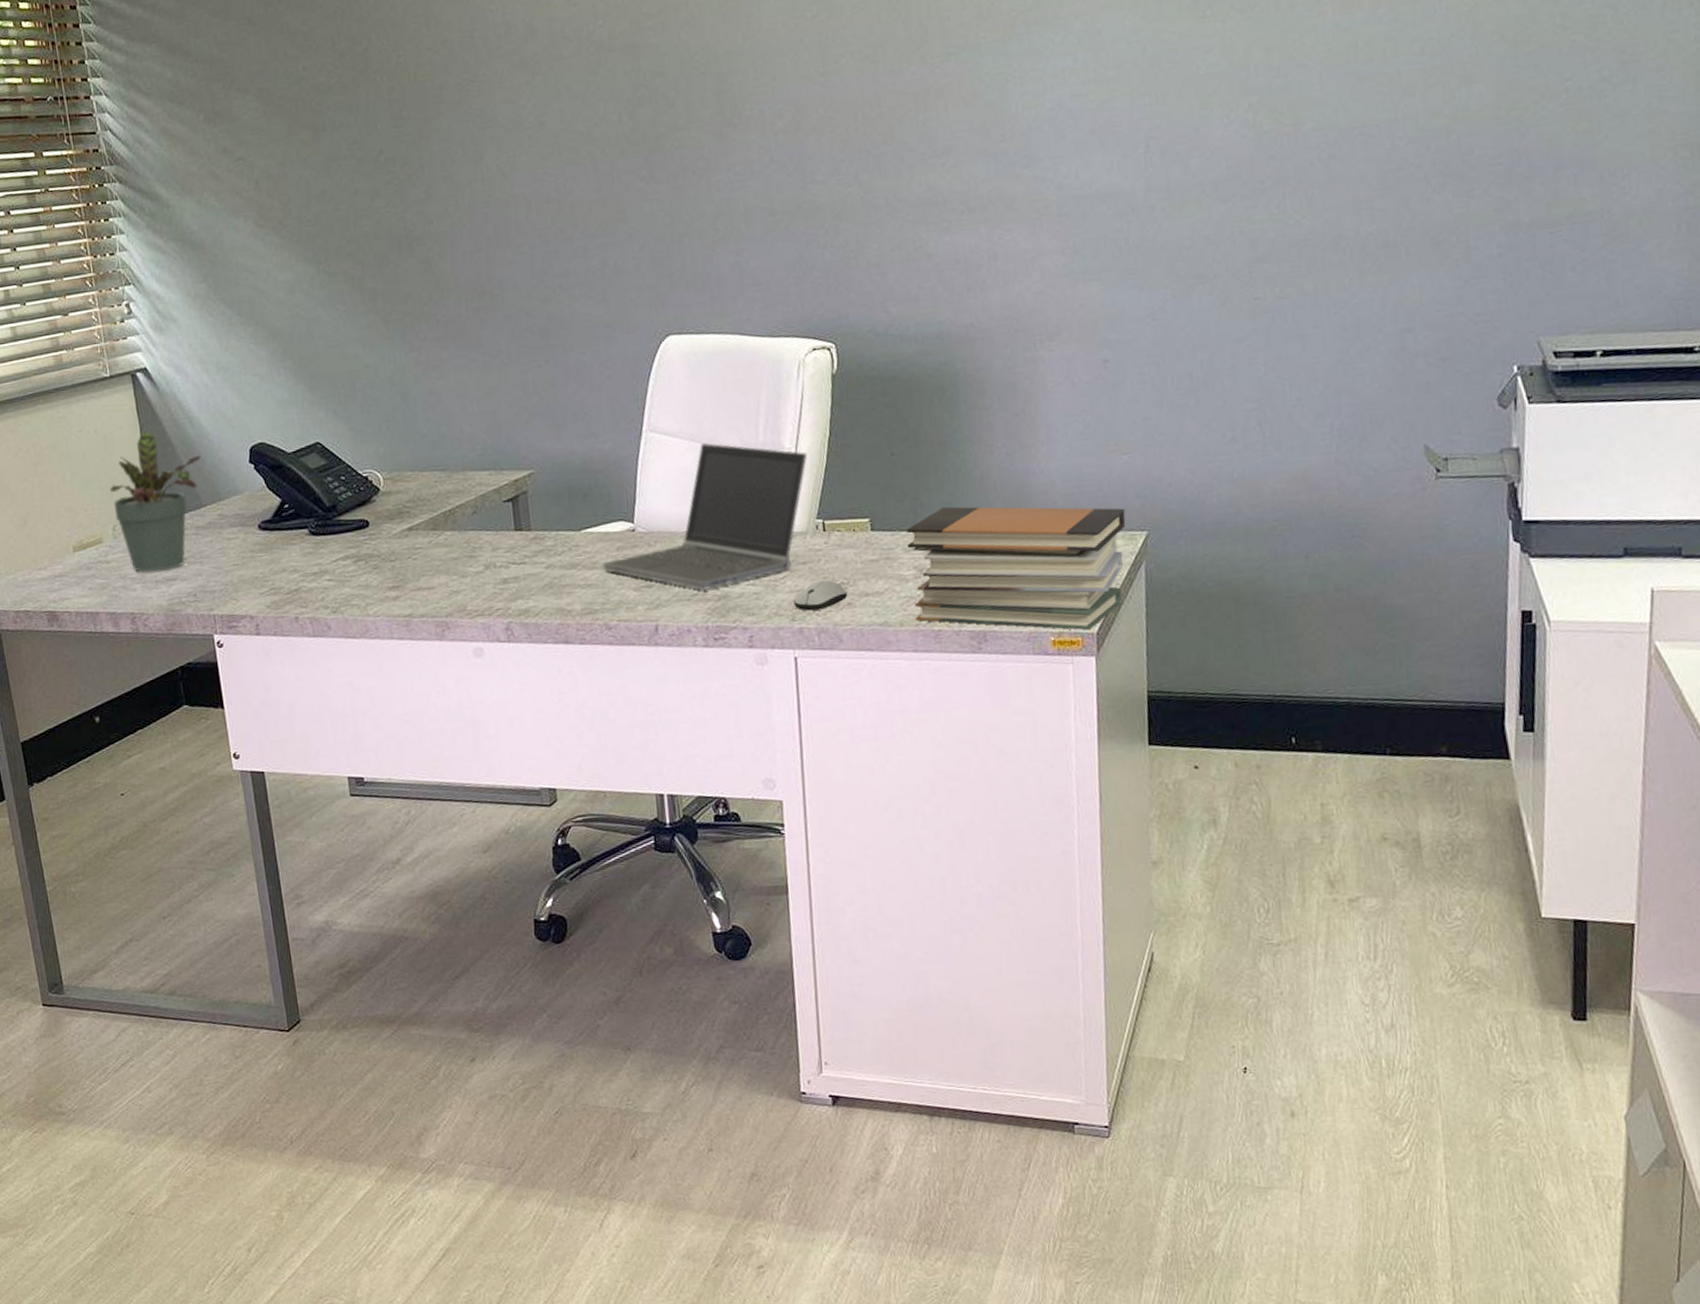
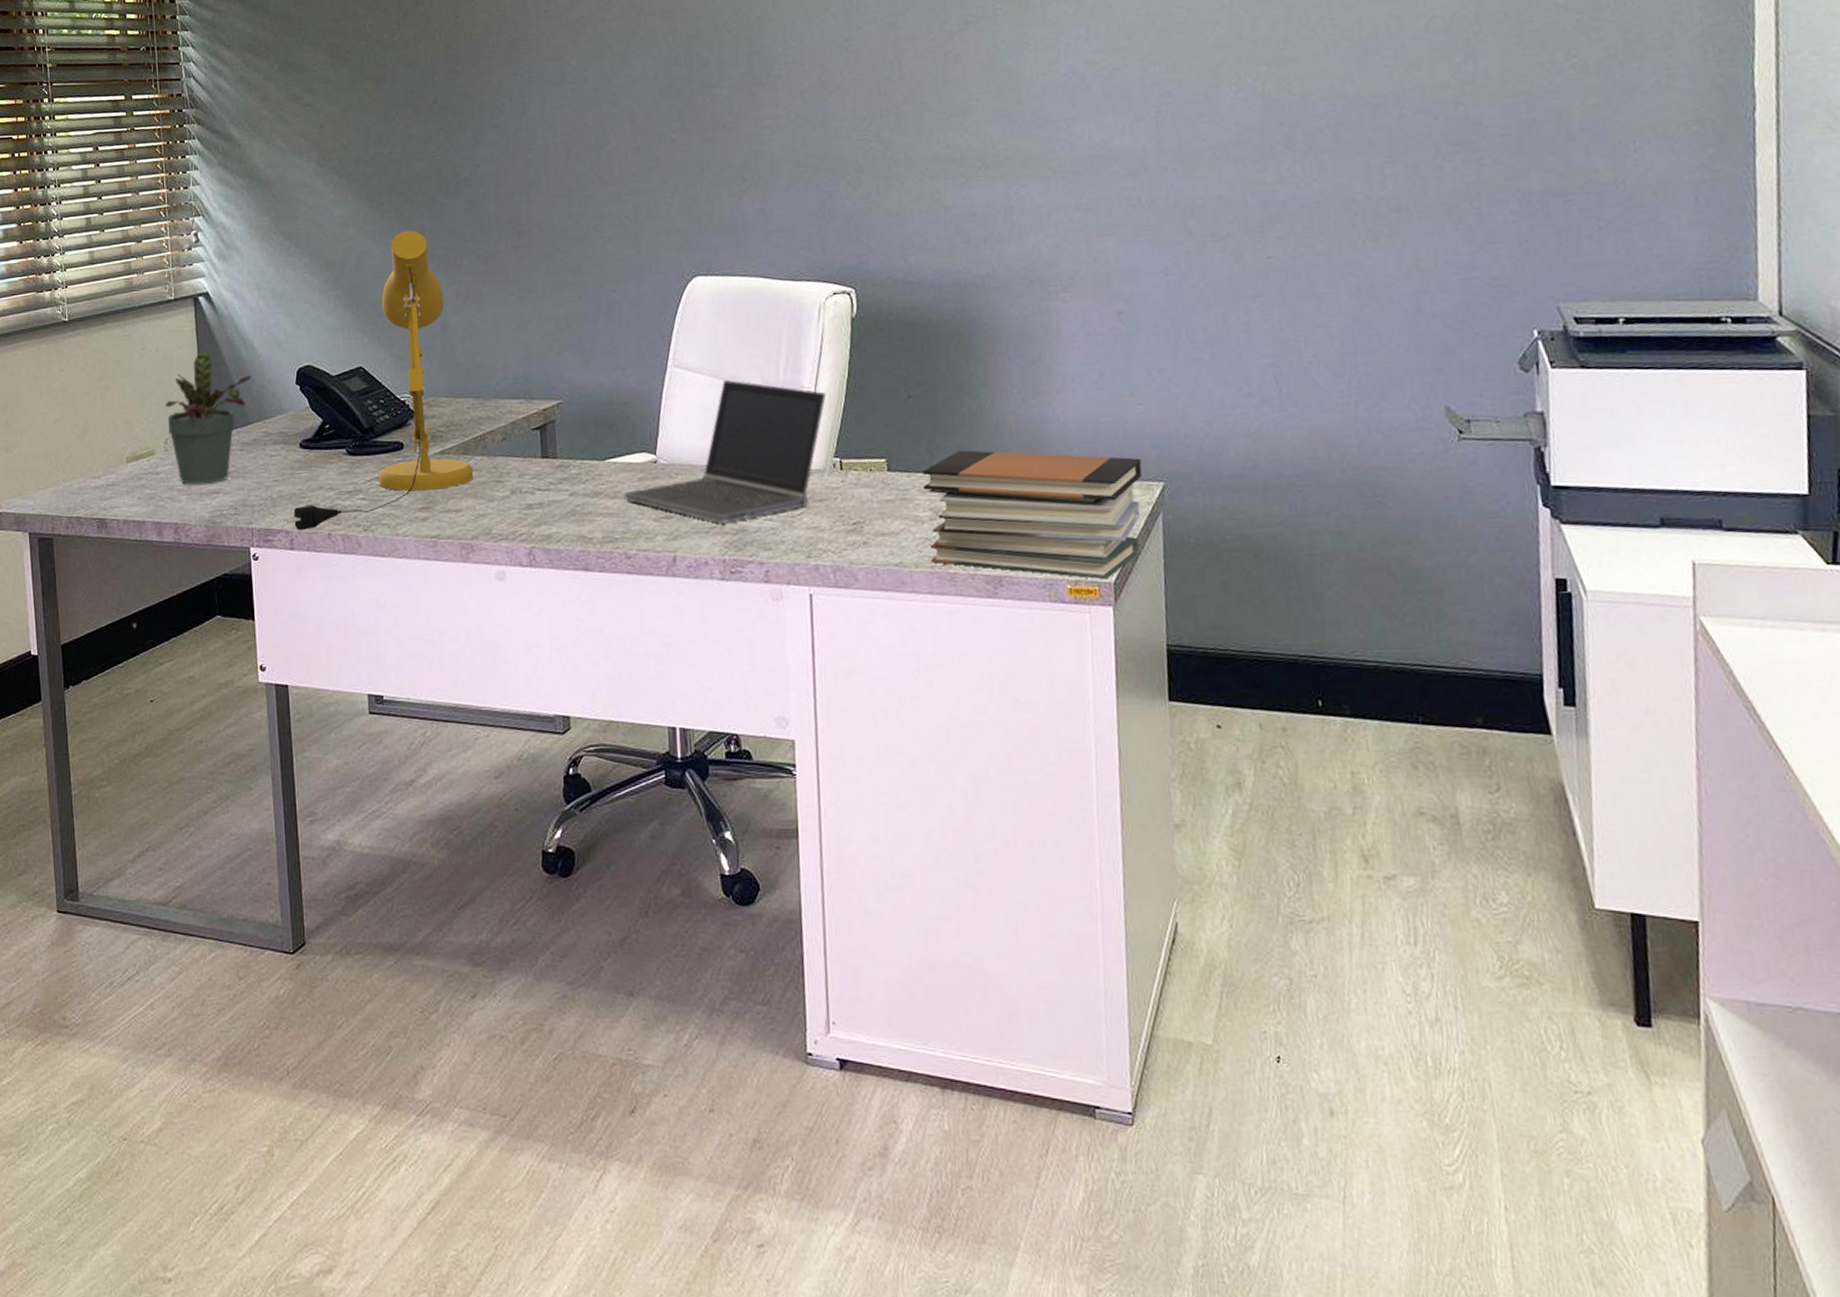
desk lamp: none [246,294,445,615] -> present [283,230,474,531]
computer mouse: present [793,580,848,611] -> none [809,518,864,549]

